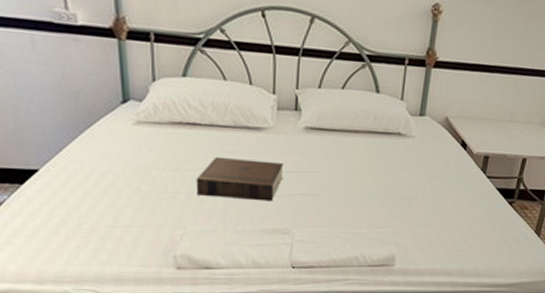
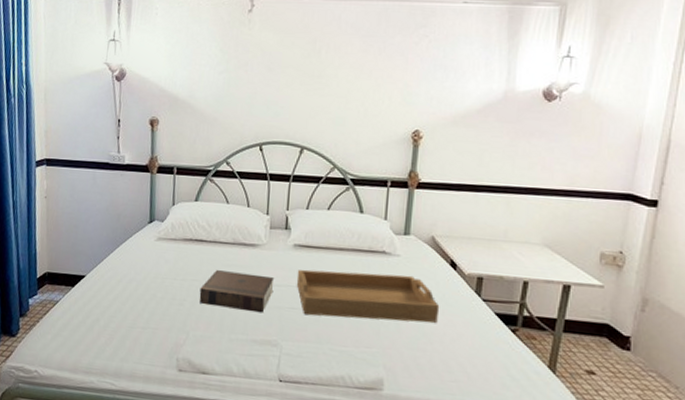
serving tray: none [308,153,450,201] -> present [296,269,440,323]

